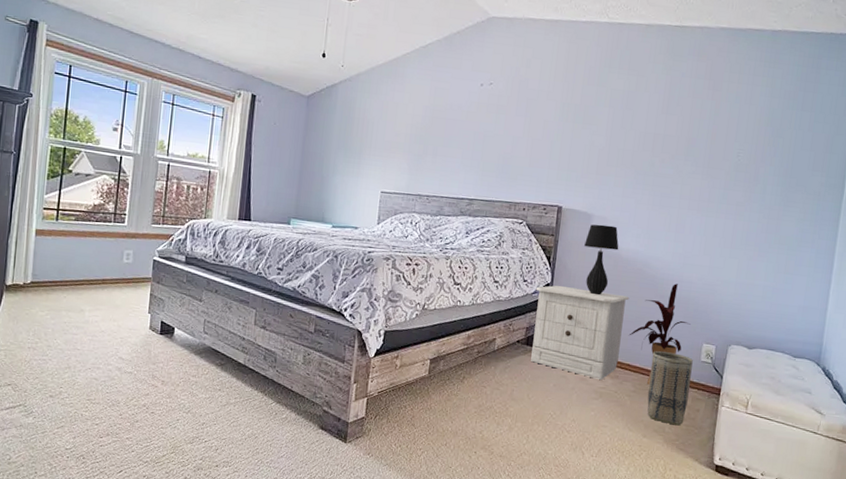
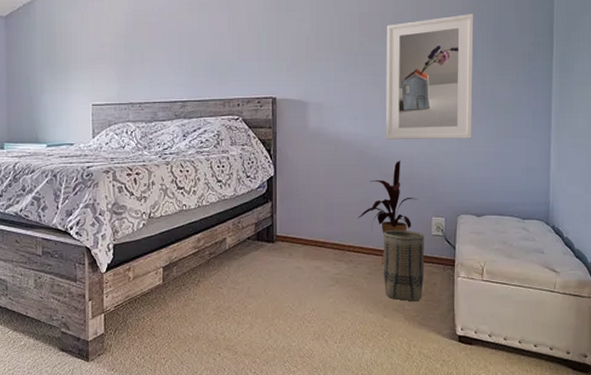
nightstand: present [531,285,630,380] -> none [260,177,354,266]
table lamp: present [584,224,619,296] -> none [303,111,338,182]
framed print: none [665,146,768,271] -> present [385,14,474,139]

